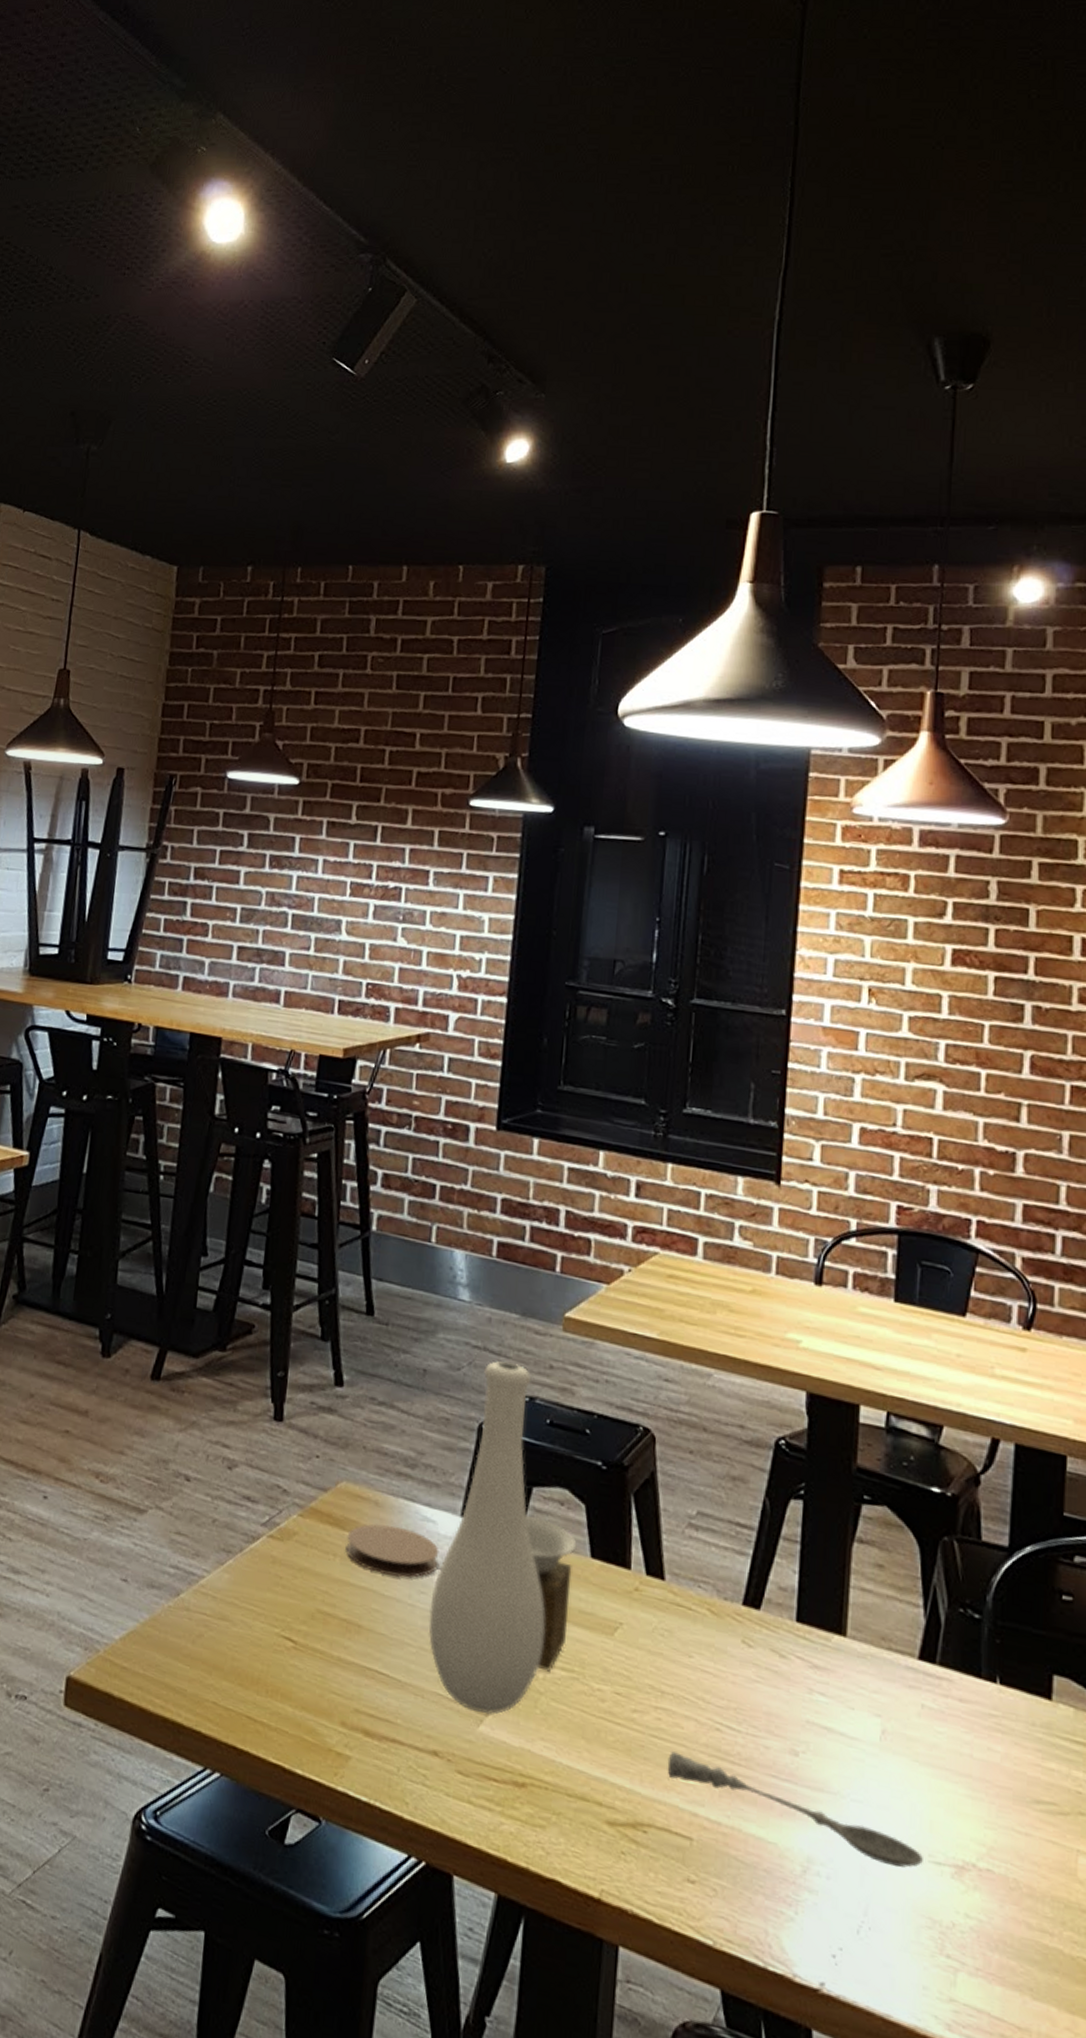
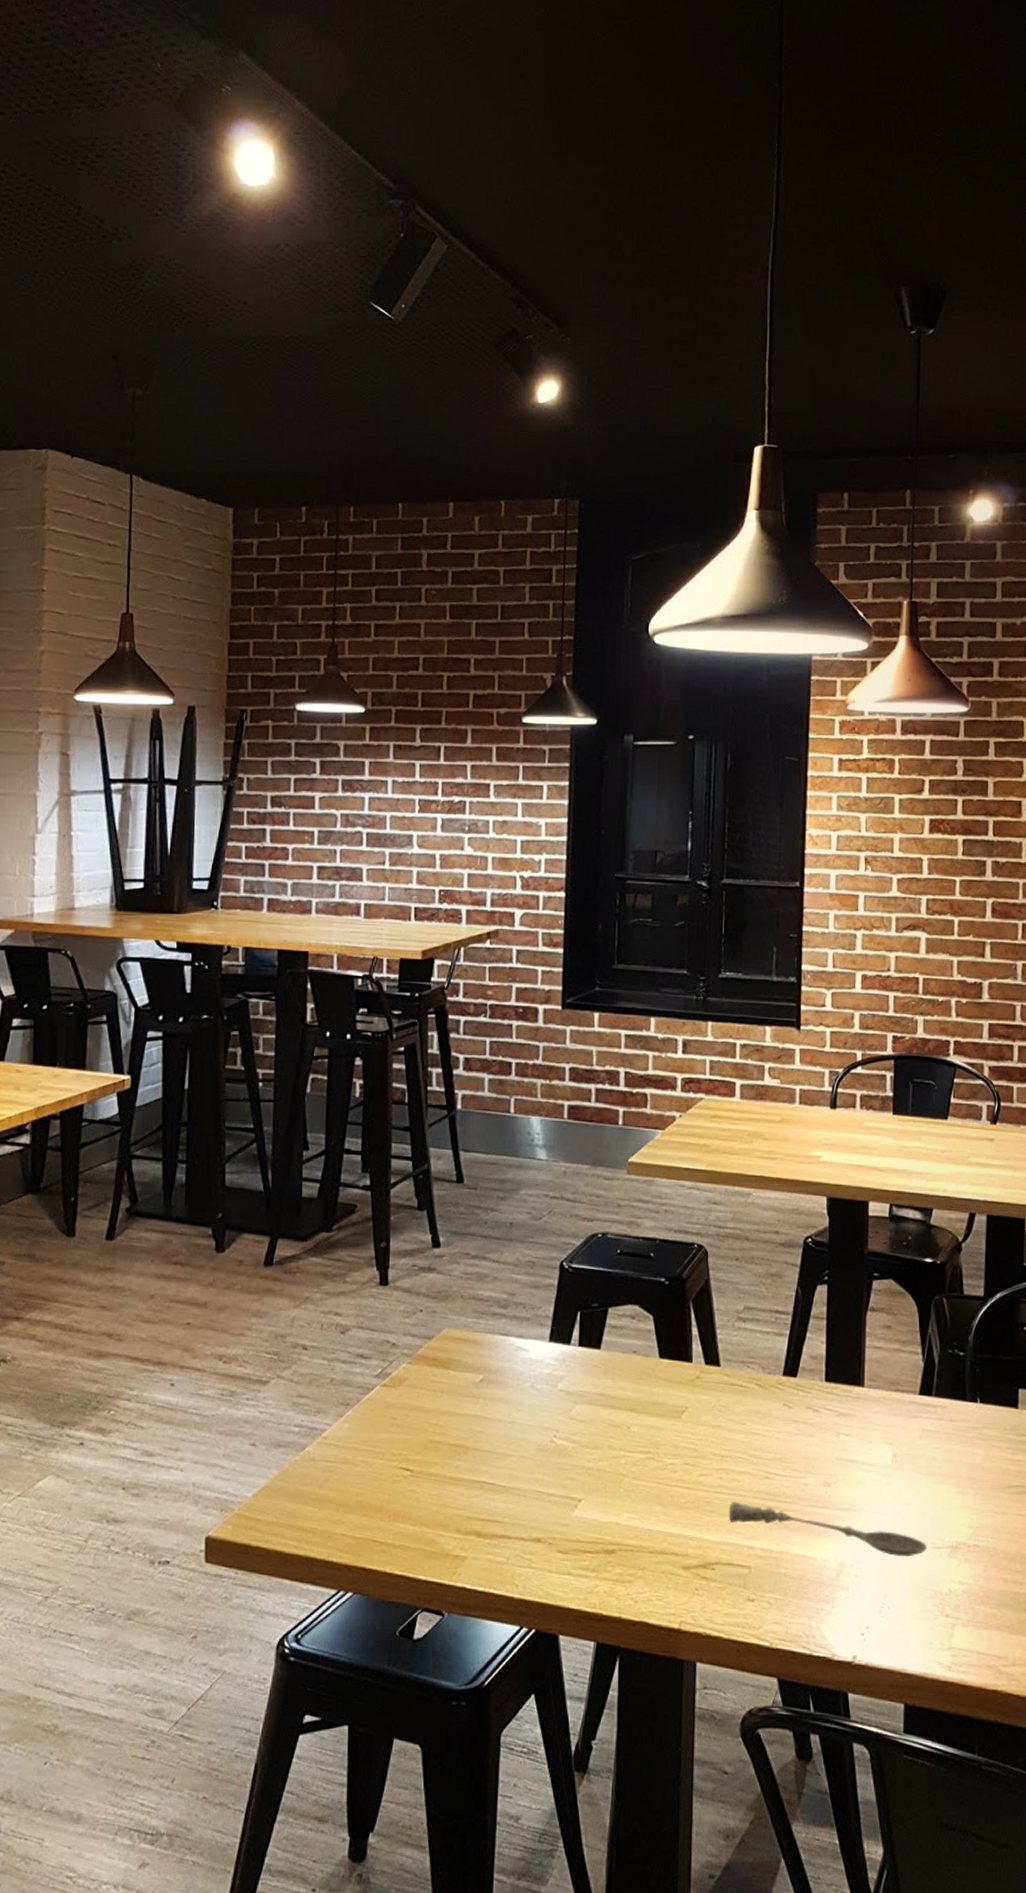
coaster: present [345,1524,439,1578] -> none [451,1359,532,1400]
vase: present [428,1361,577,1715] -> none [526,1207,648,1501]

